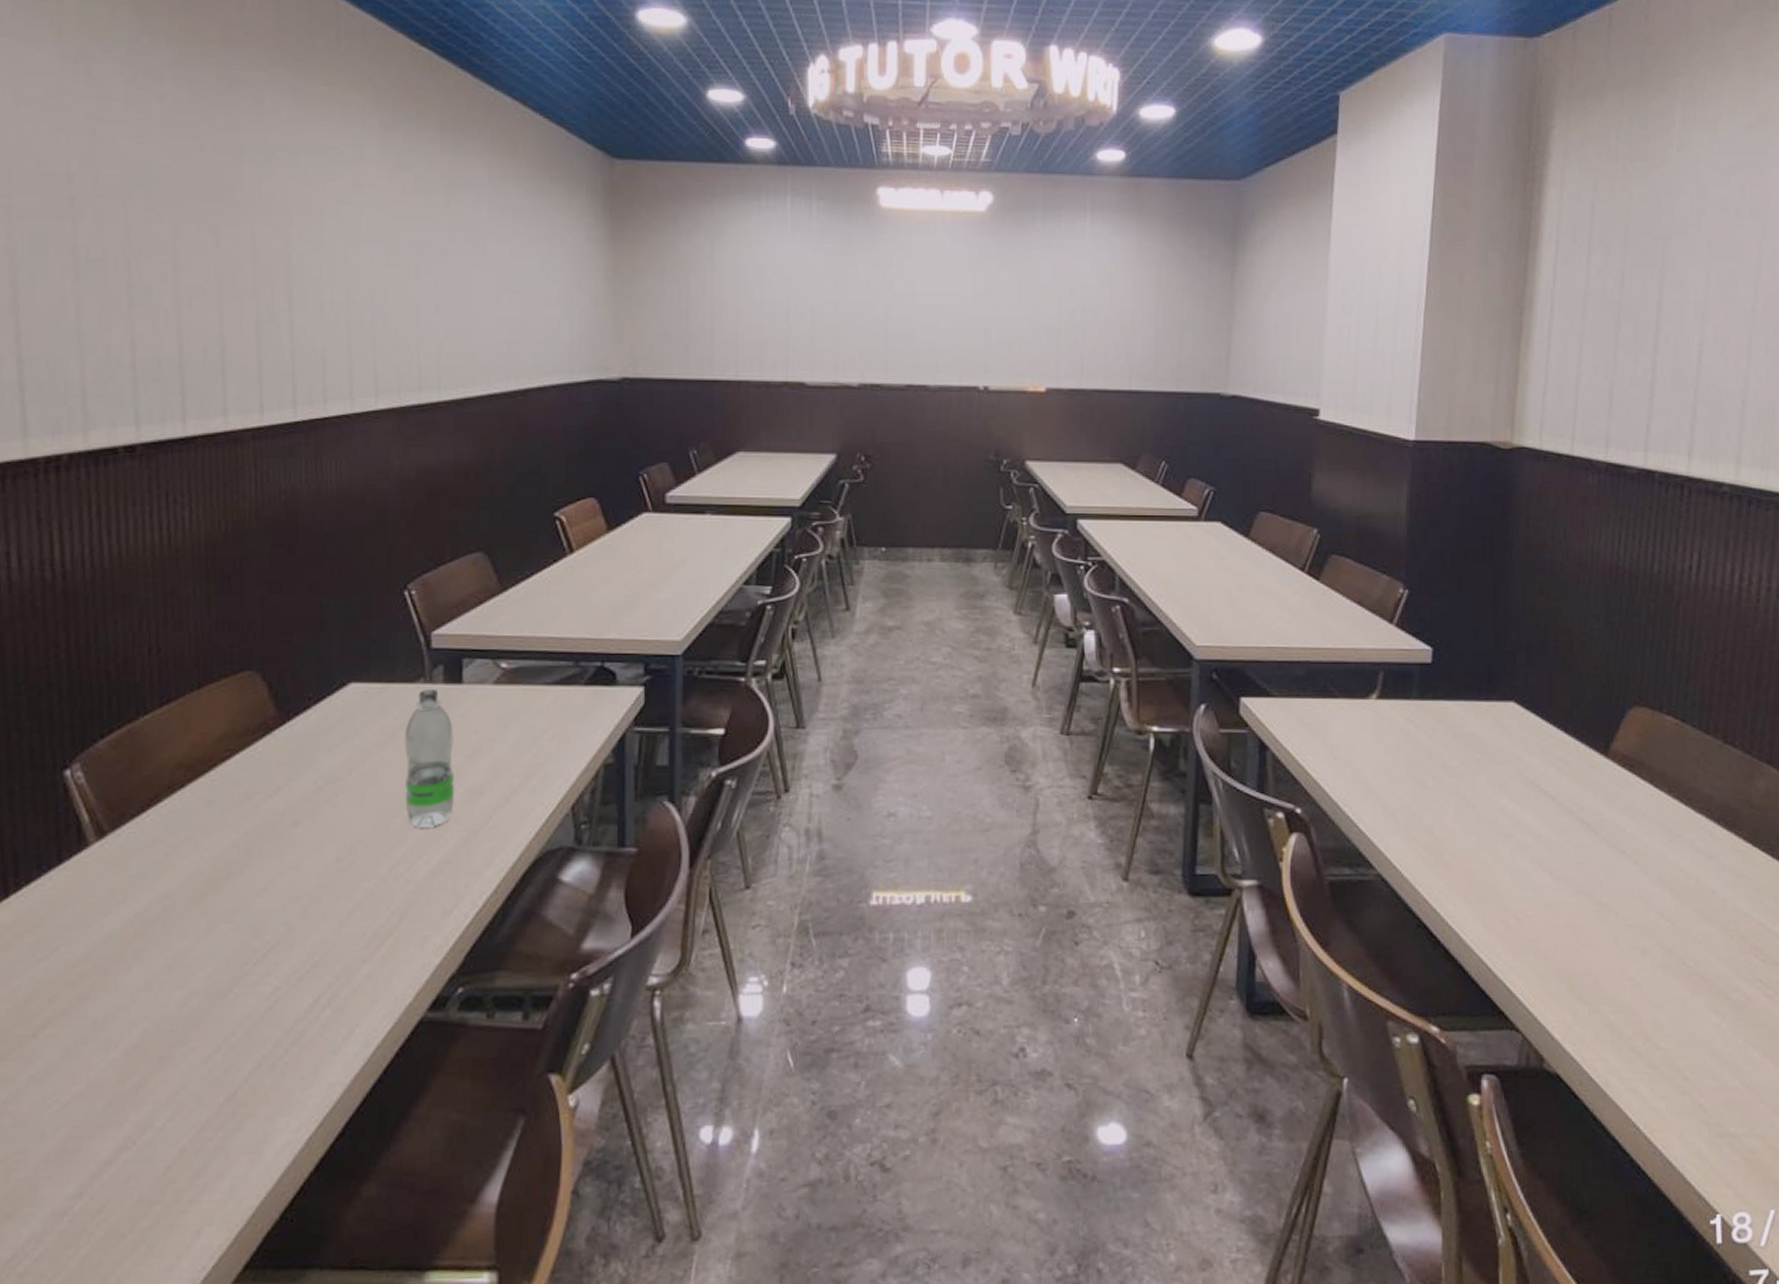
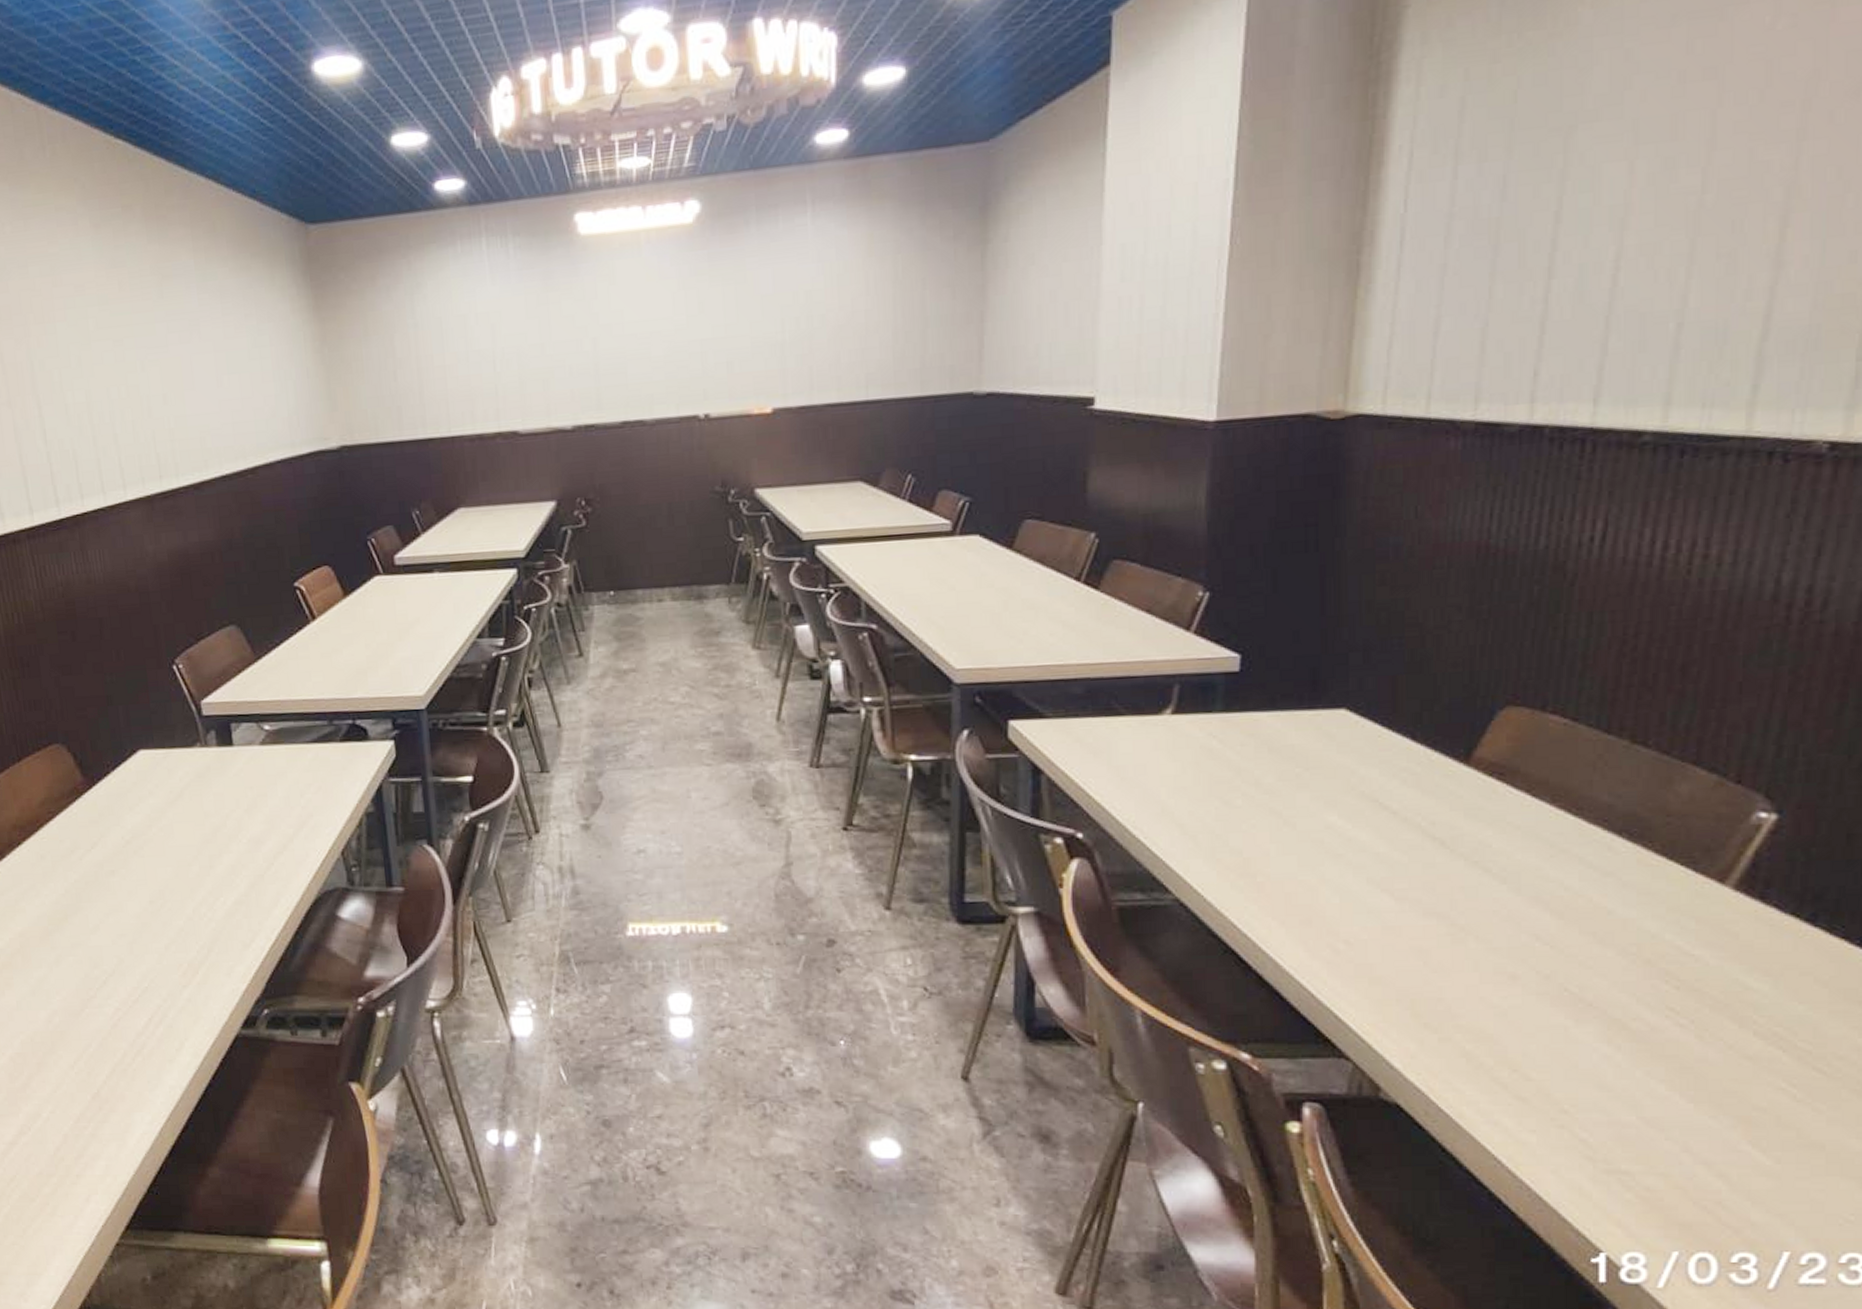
bottle: present [404,688,455,828] -> none [190,751,240,874]

